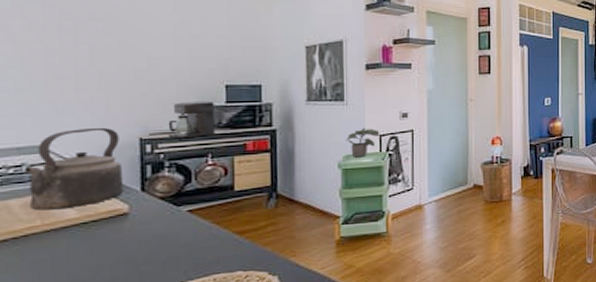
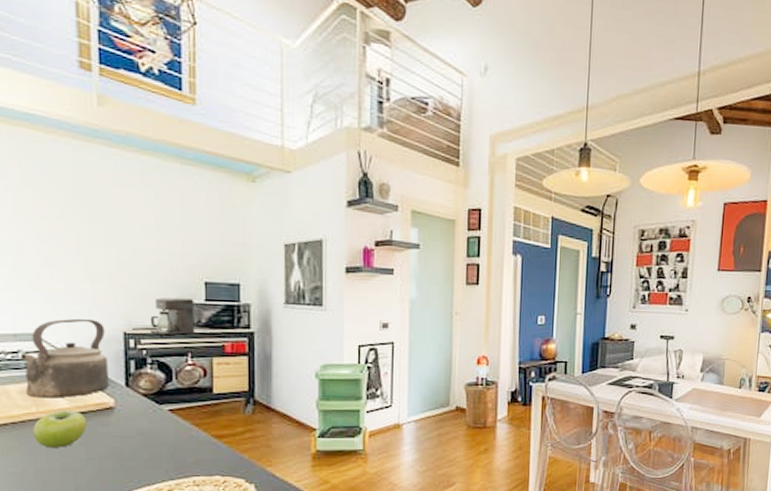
fruit: none [36,220,99,260] -> present [32,410,87,447]
potted plant: present [345,128,380,158] -> none [323,336,359,368]

